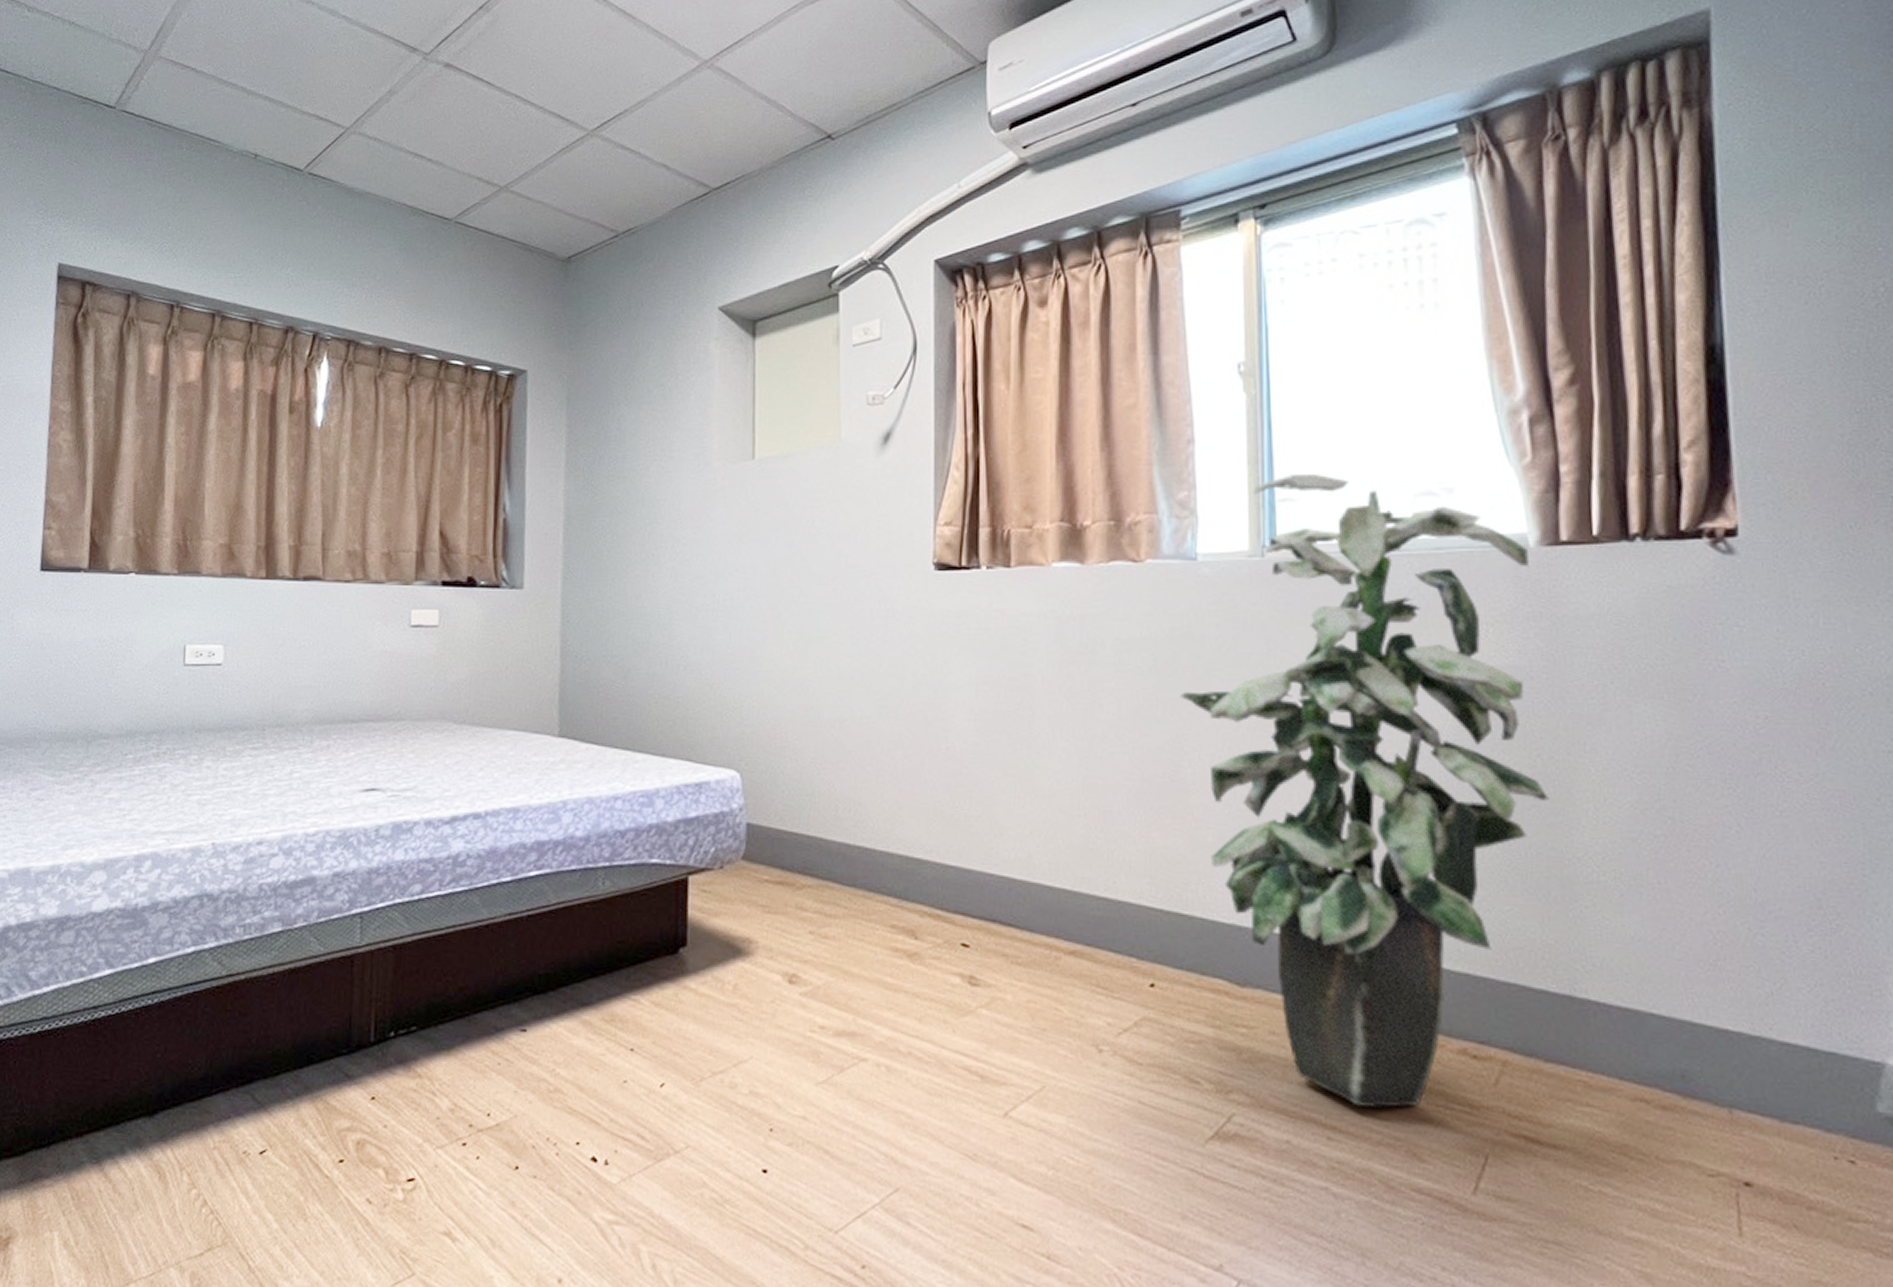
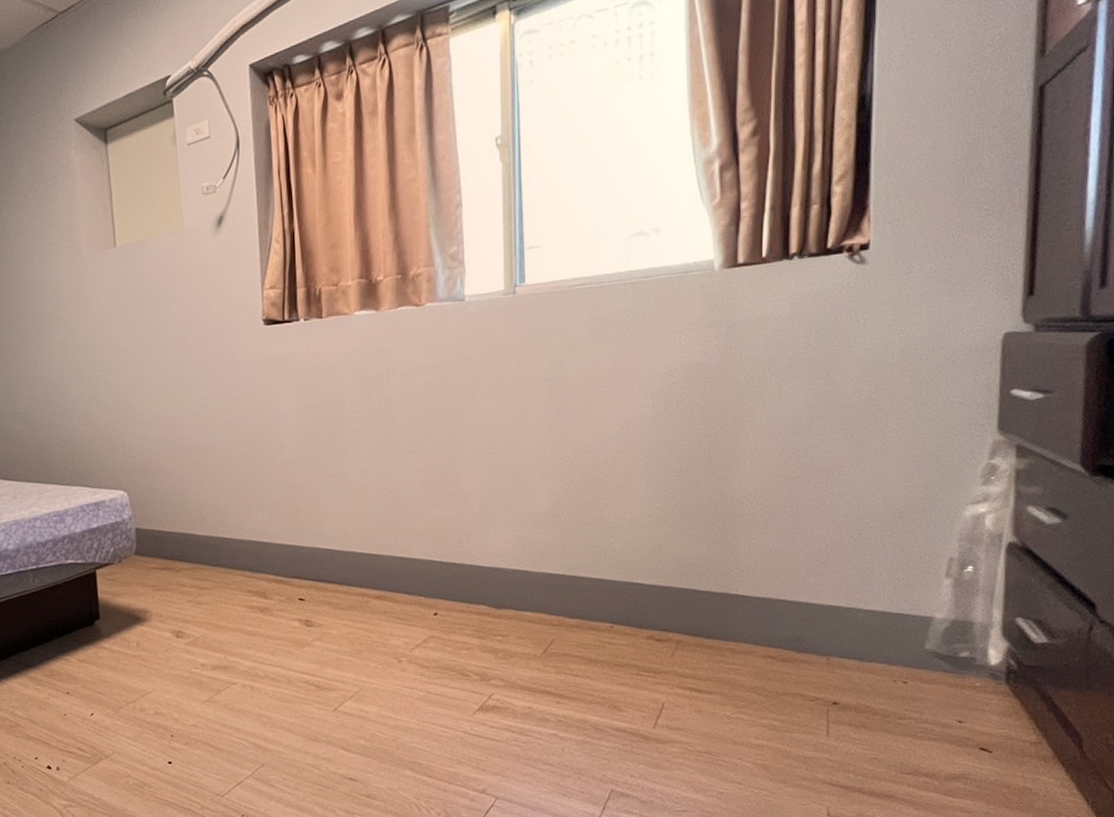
indoor plant: present [1179,475,1549,1108] -> none [452,225,719,680]

